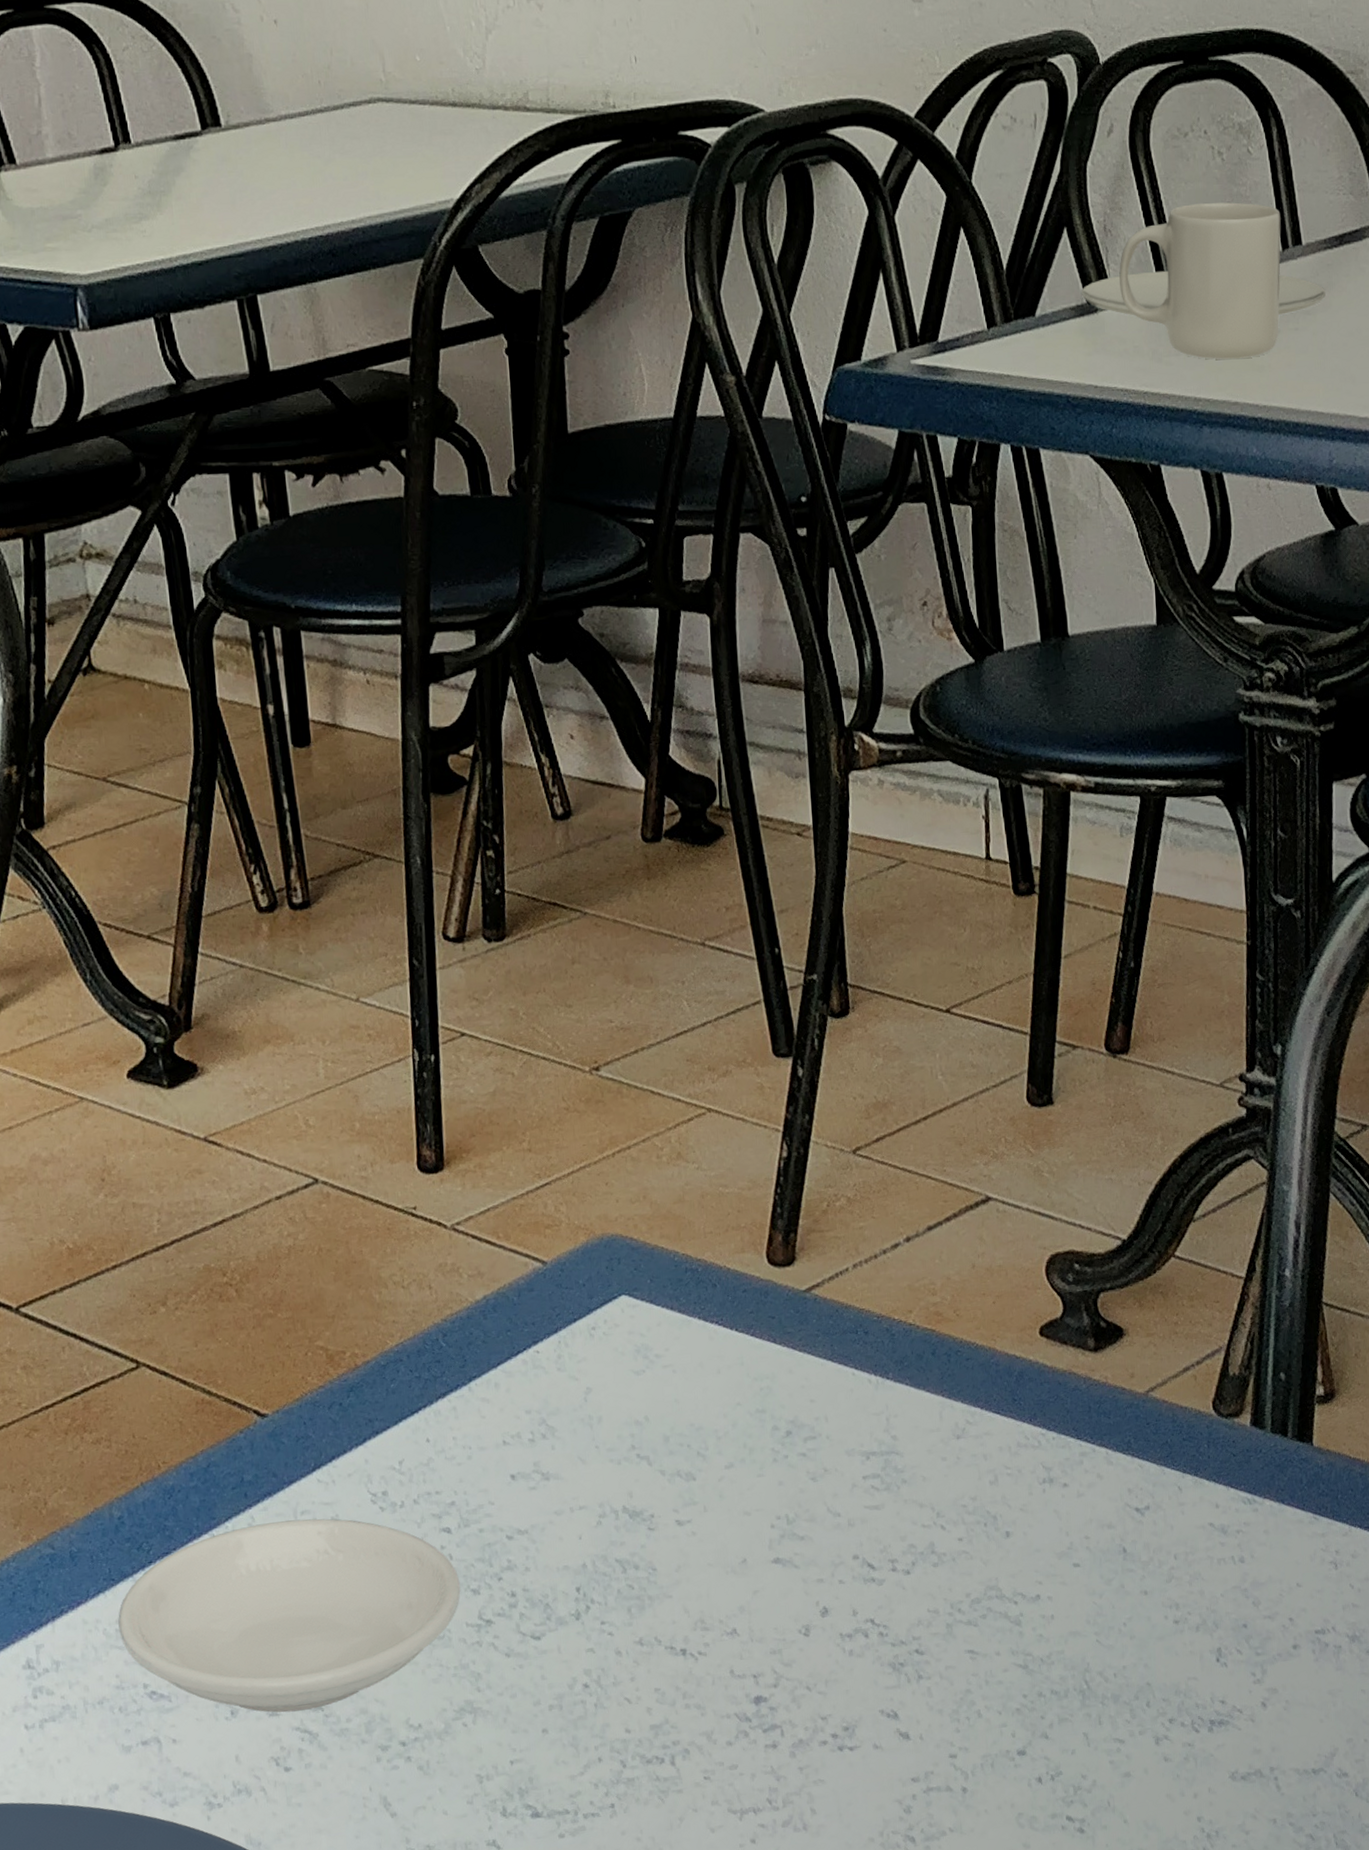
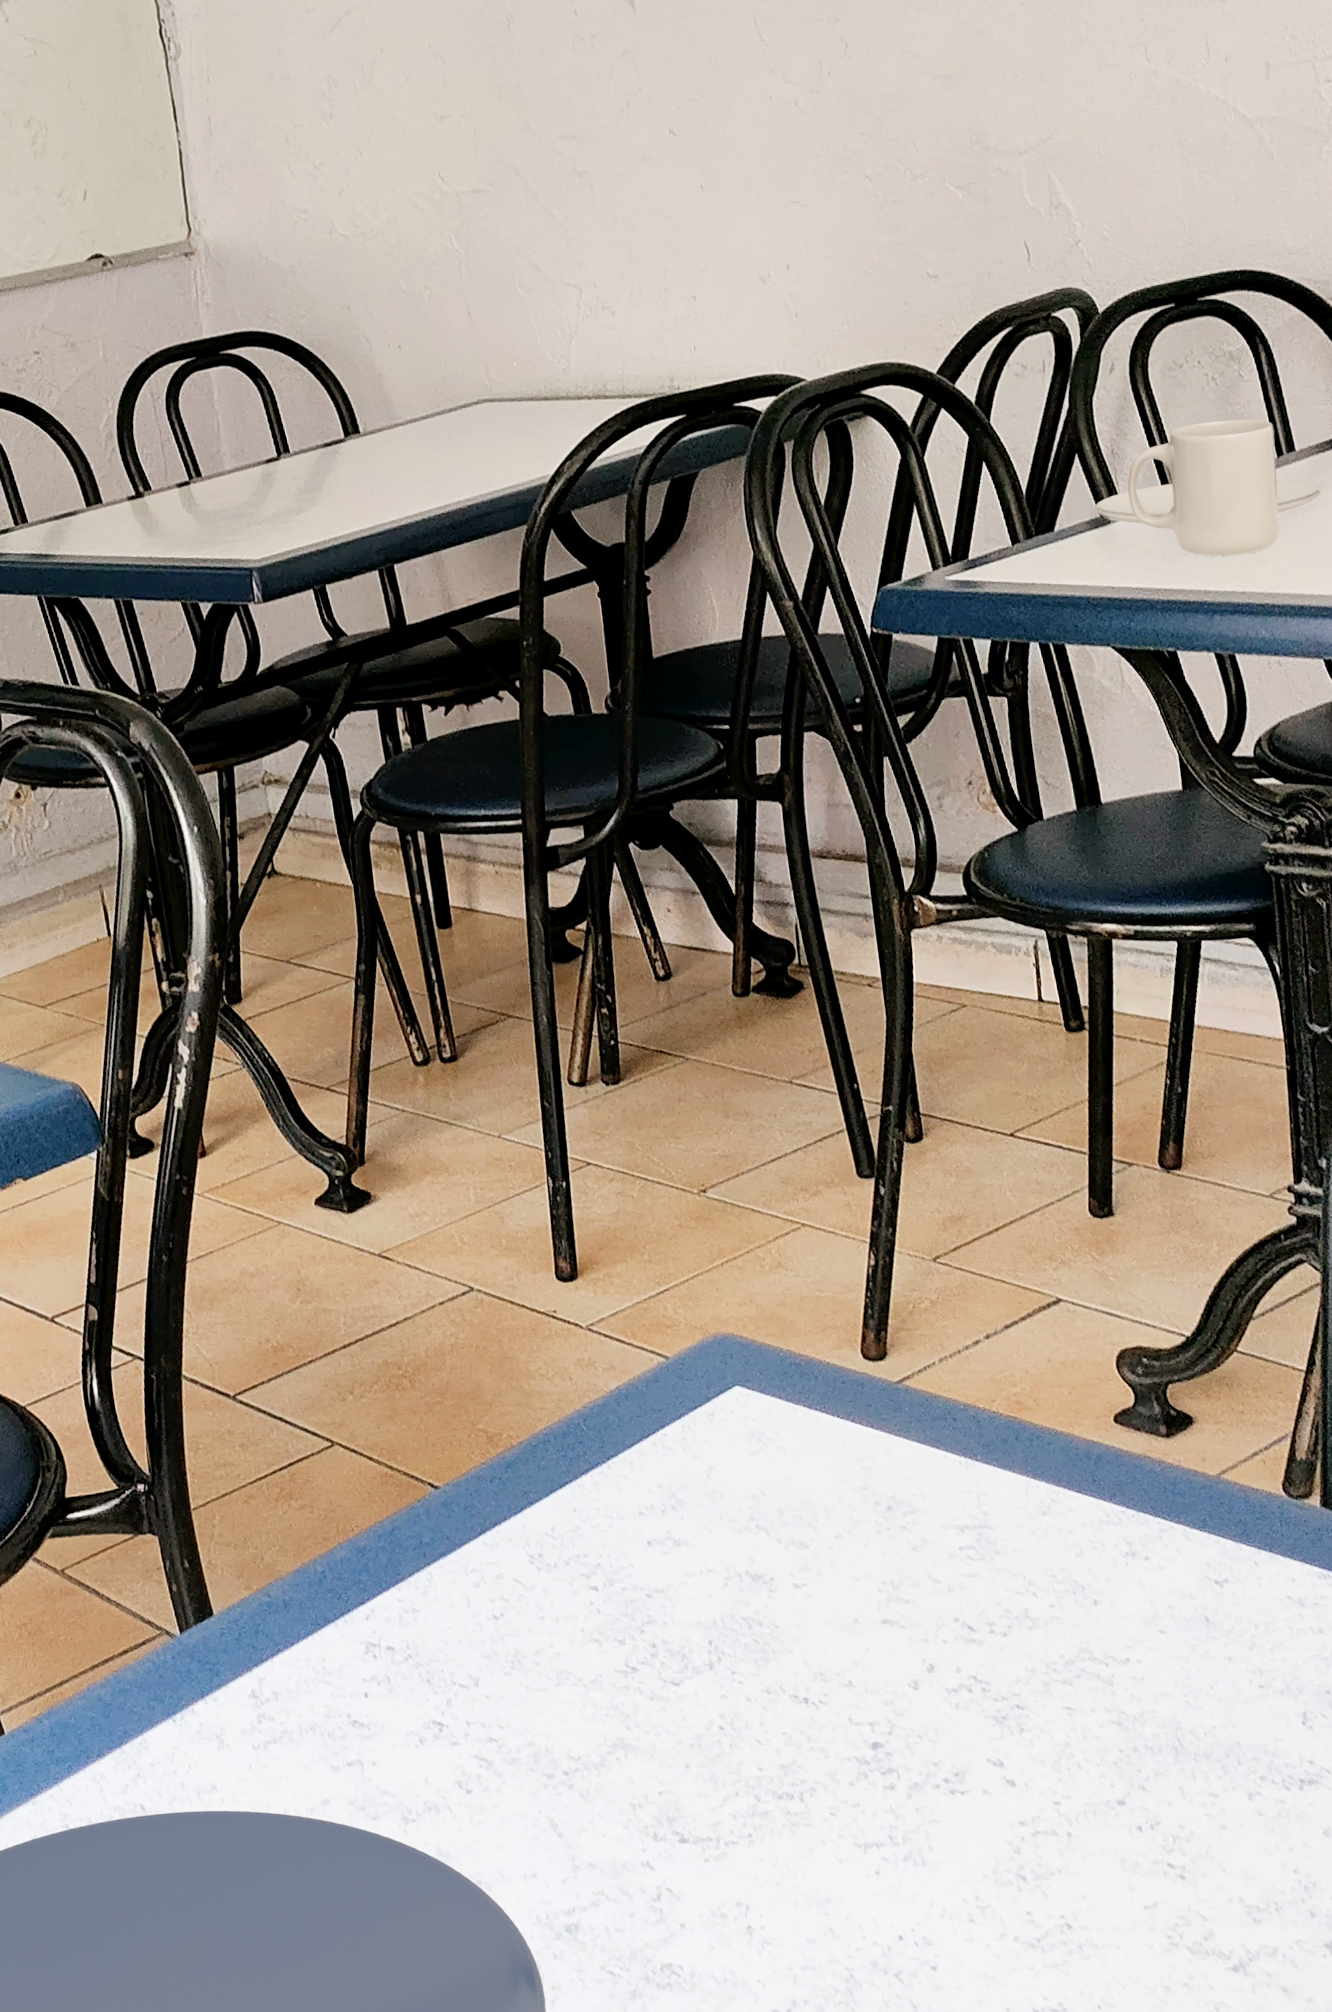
saucer: present [118,1518,461,1713] -> none [324,1576,609,1743]

